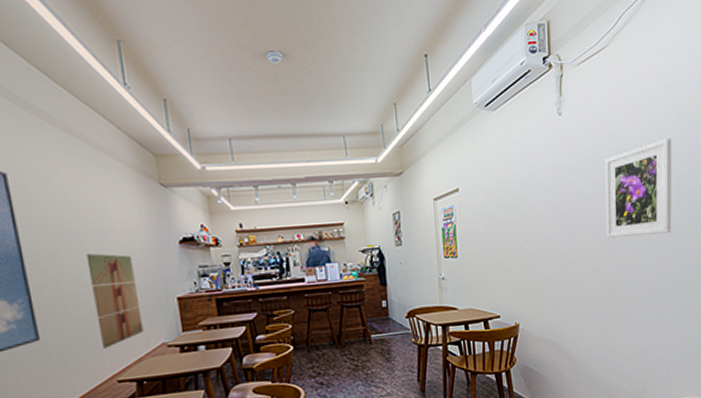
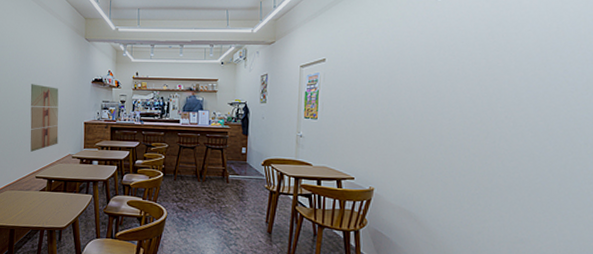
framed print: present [605,138,672,239] -> none [482,24,576,122]

